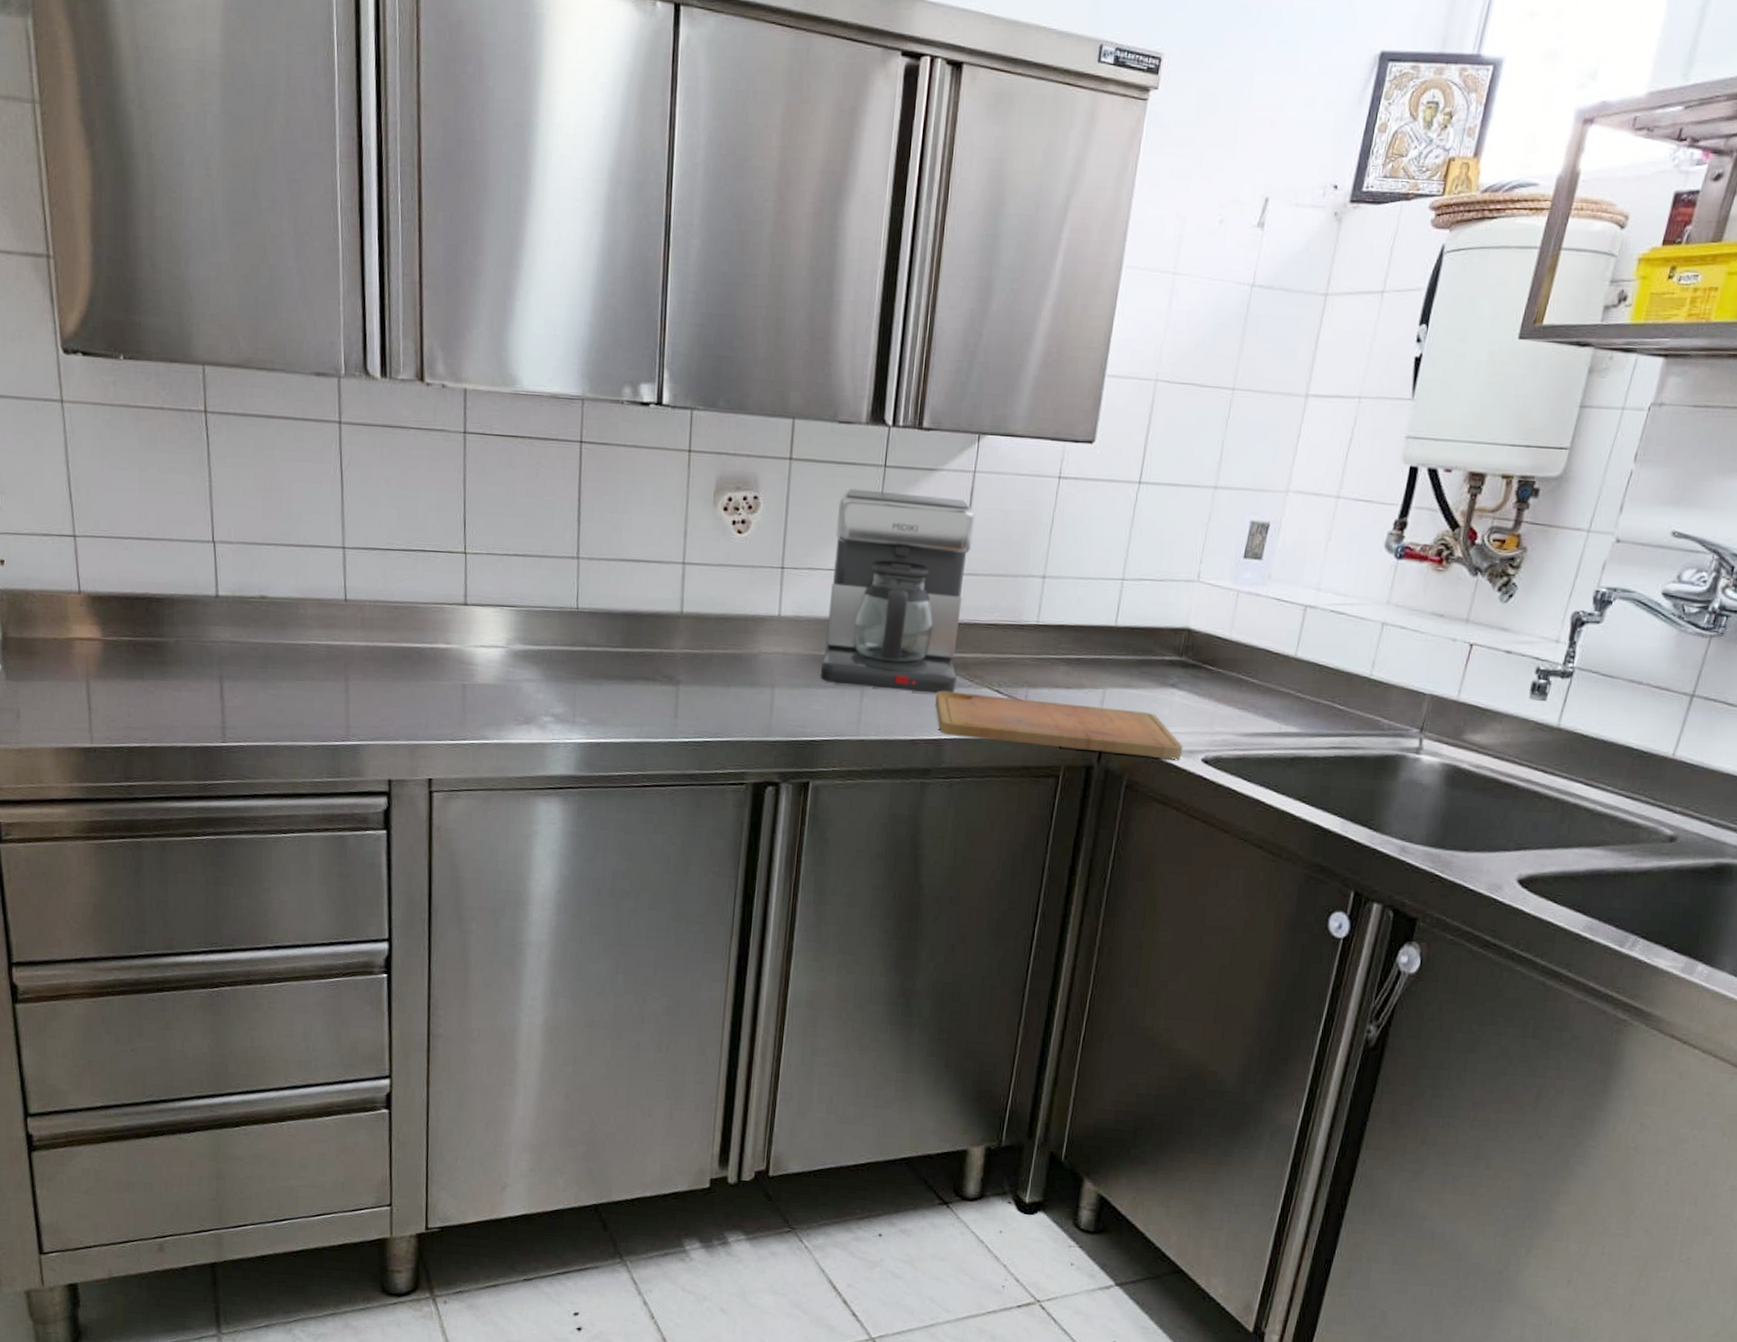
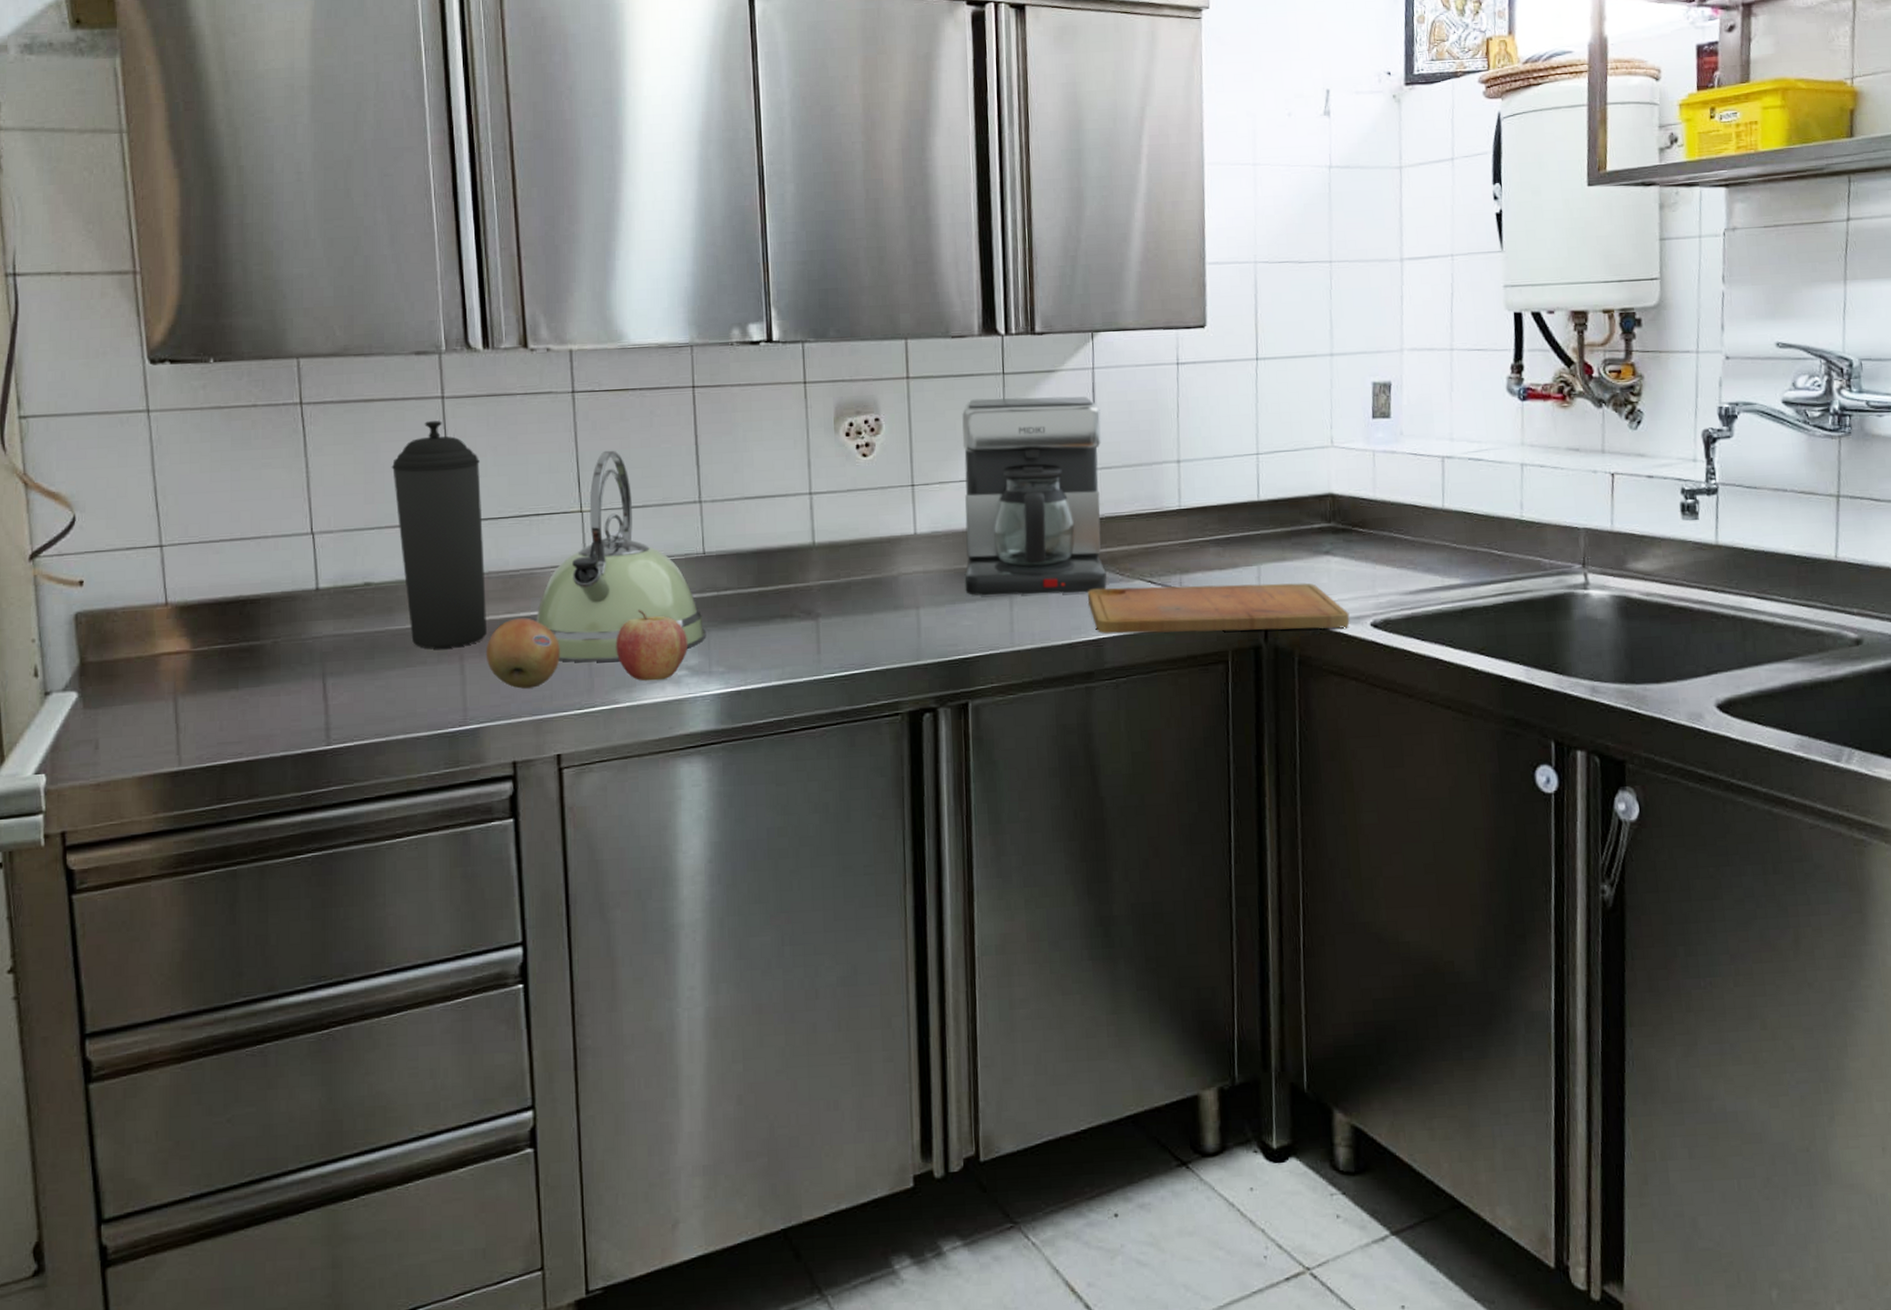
canister: none [288,445,372,667] -> present [391,421,487,648]
fruit: none [369,647,437,715] -> present [485,618,560,689]
kettle: none [416,495,573,700] -> present [536,450,706,663]
fruit: none [488,655,556,724] -> present [616,610,689,681]

